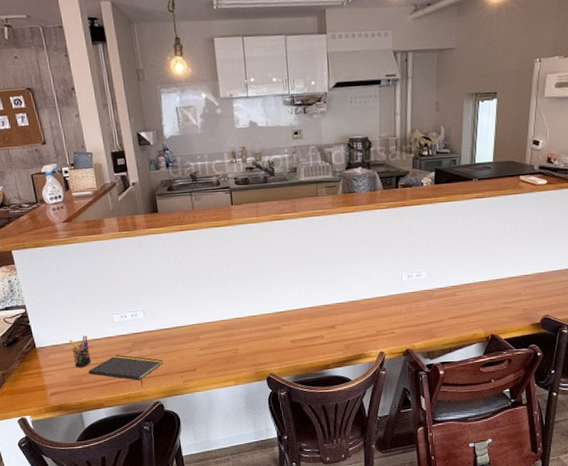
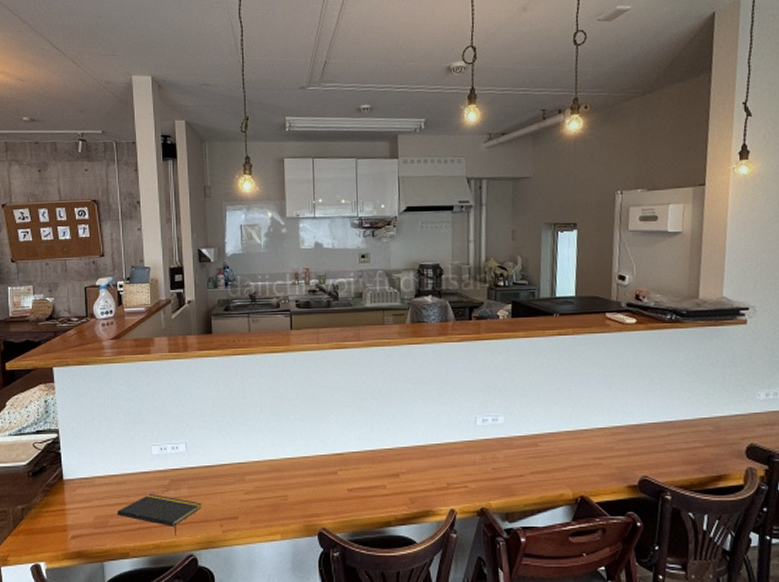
pen holder: present [68,336,91,368] -> none [100,469,121,507]

